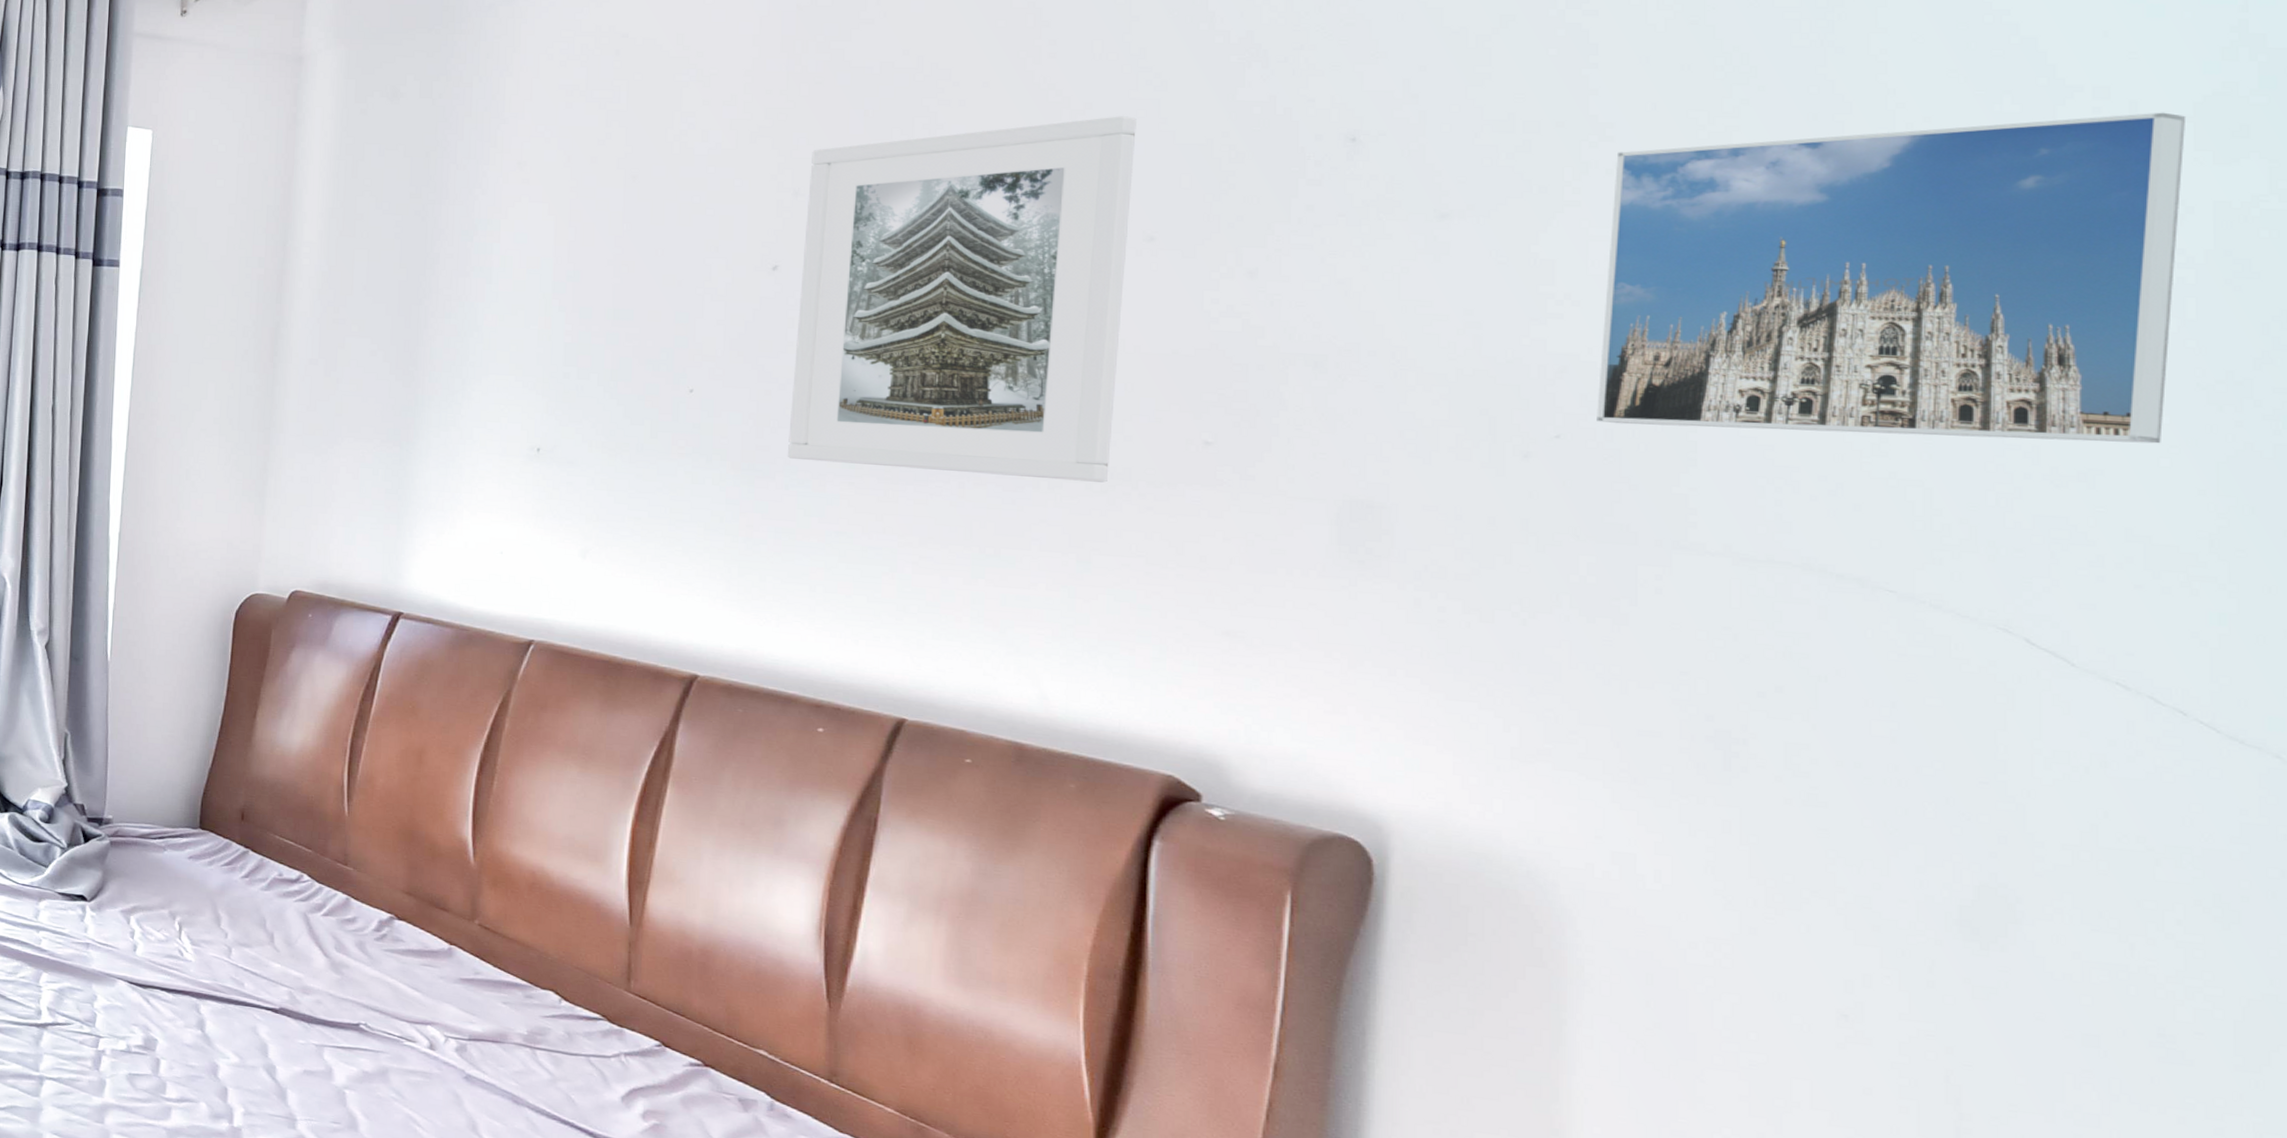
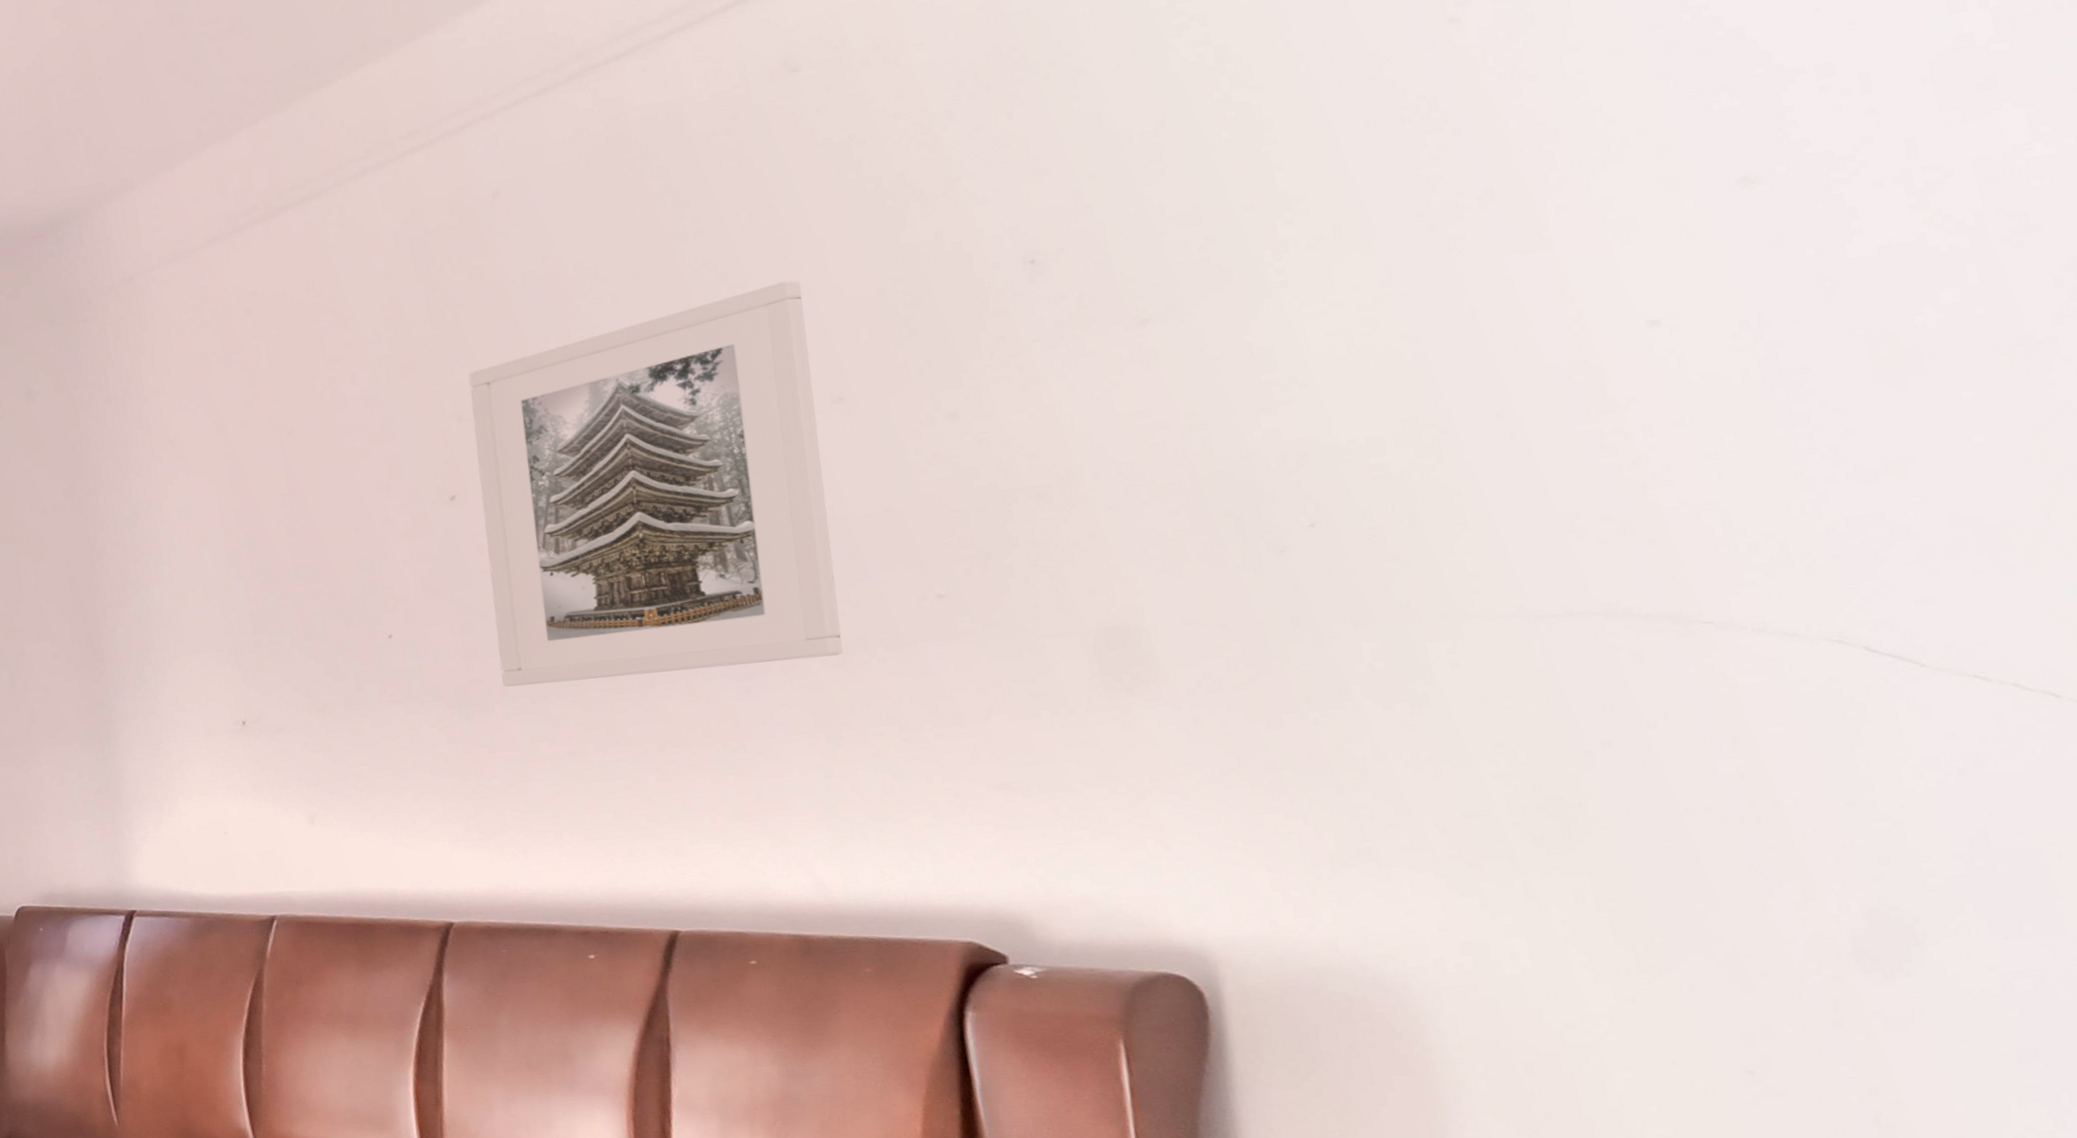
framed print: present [1597,112,2187,444] -> none [1316,77,1970,503]

